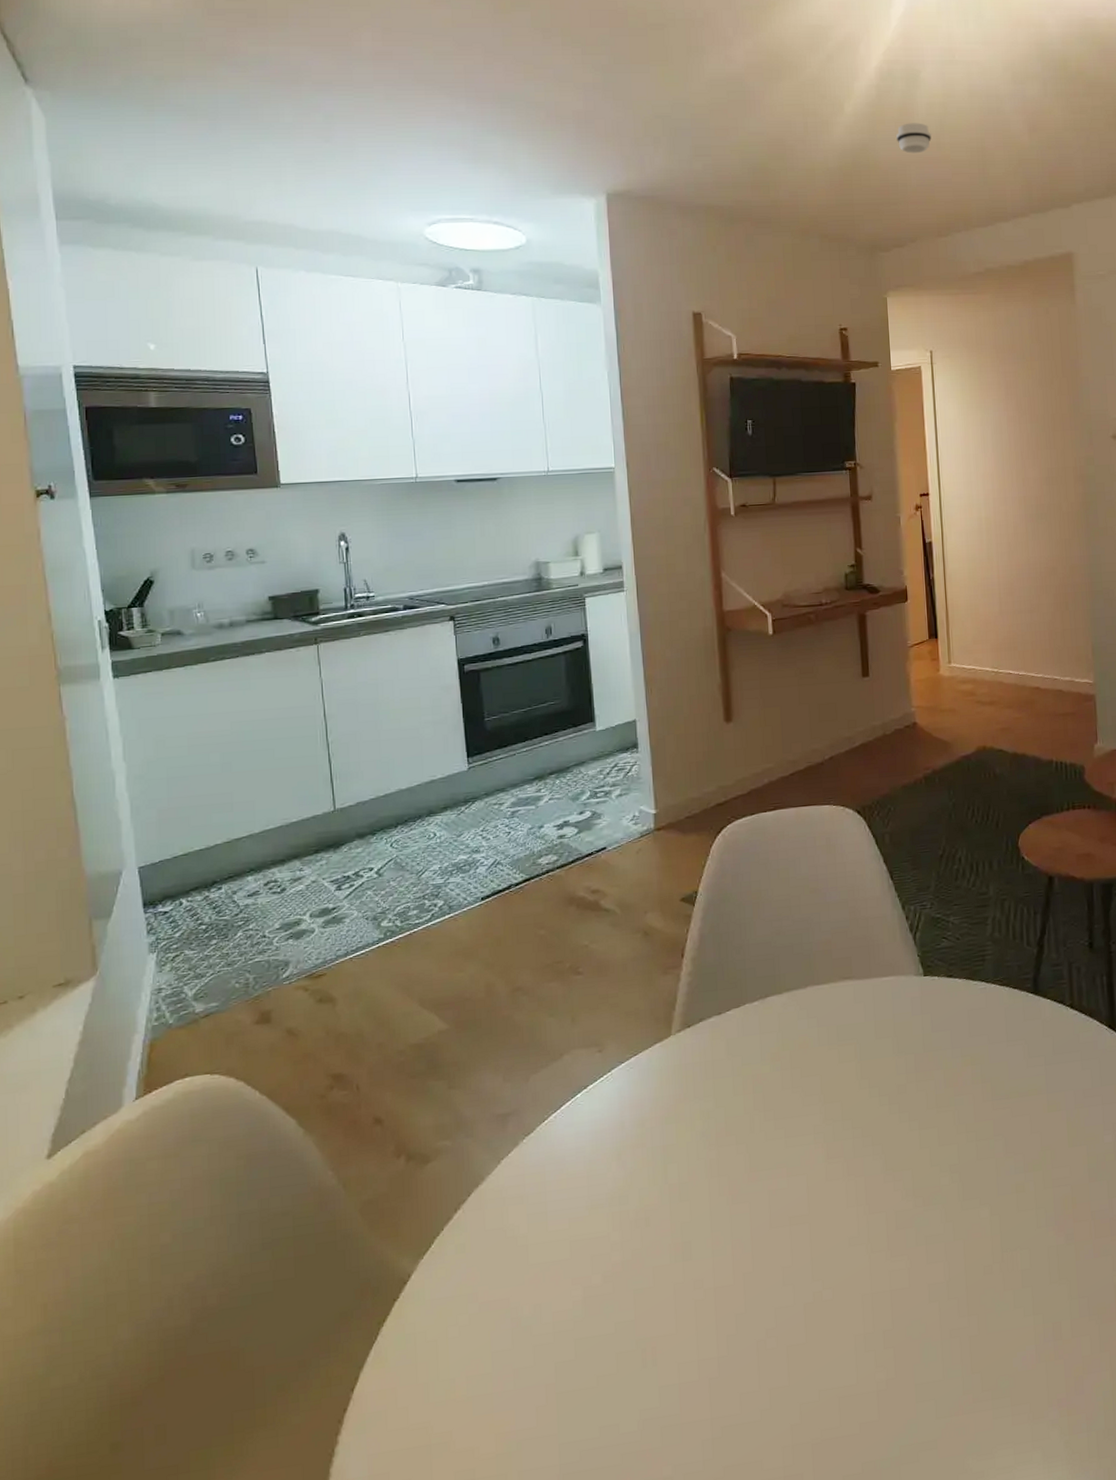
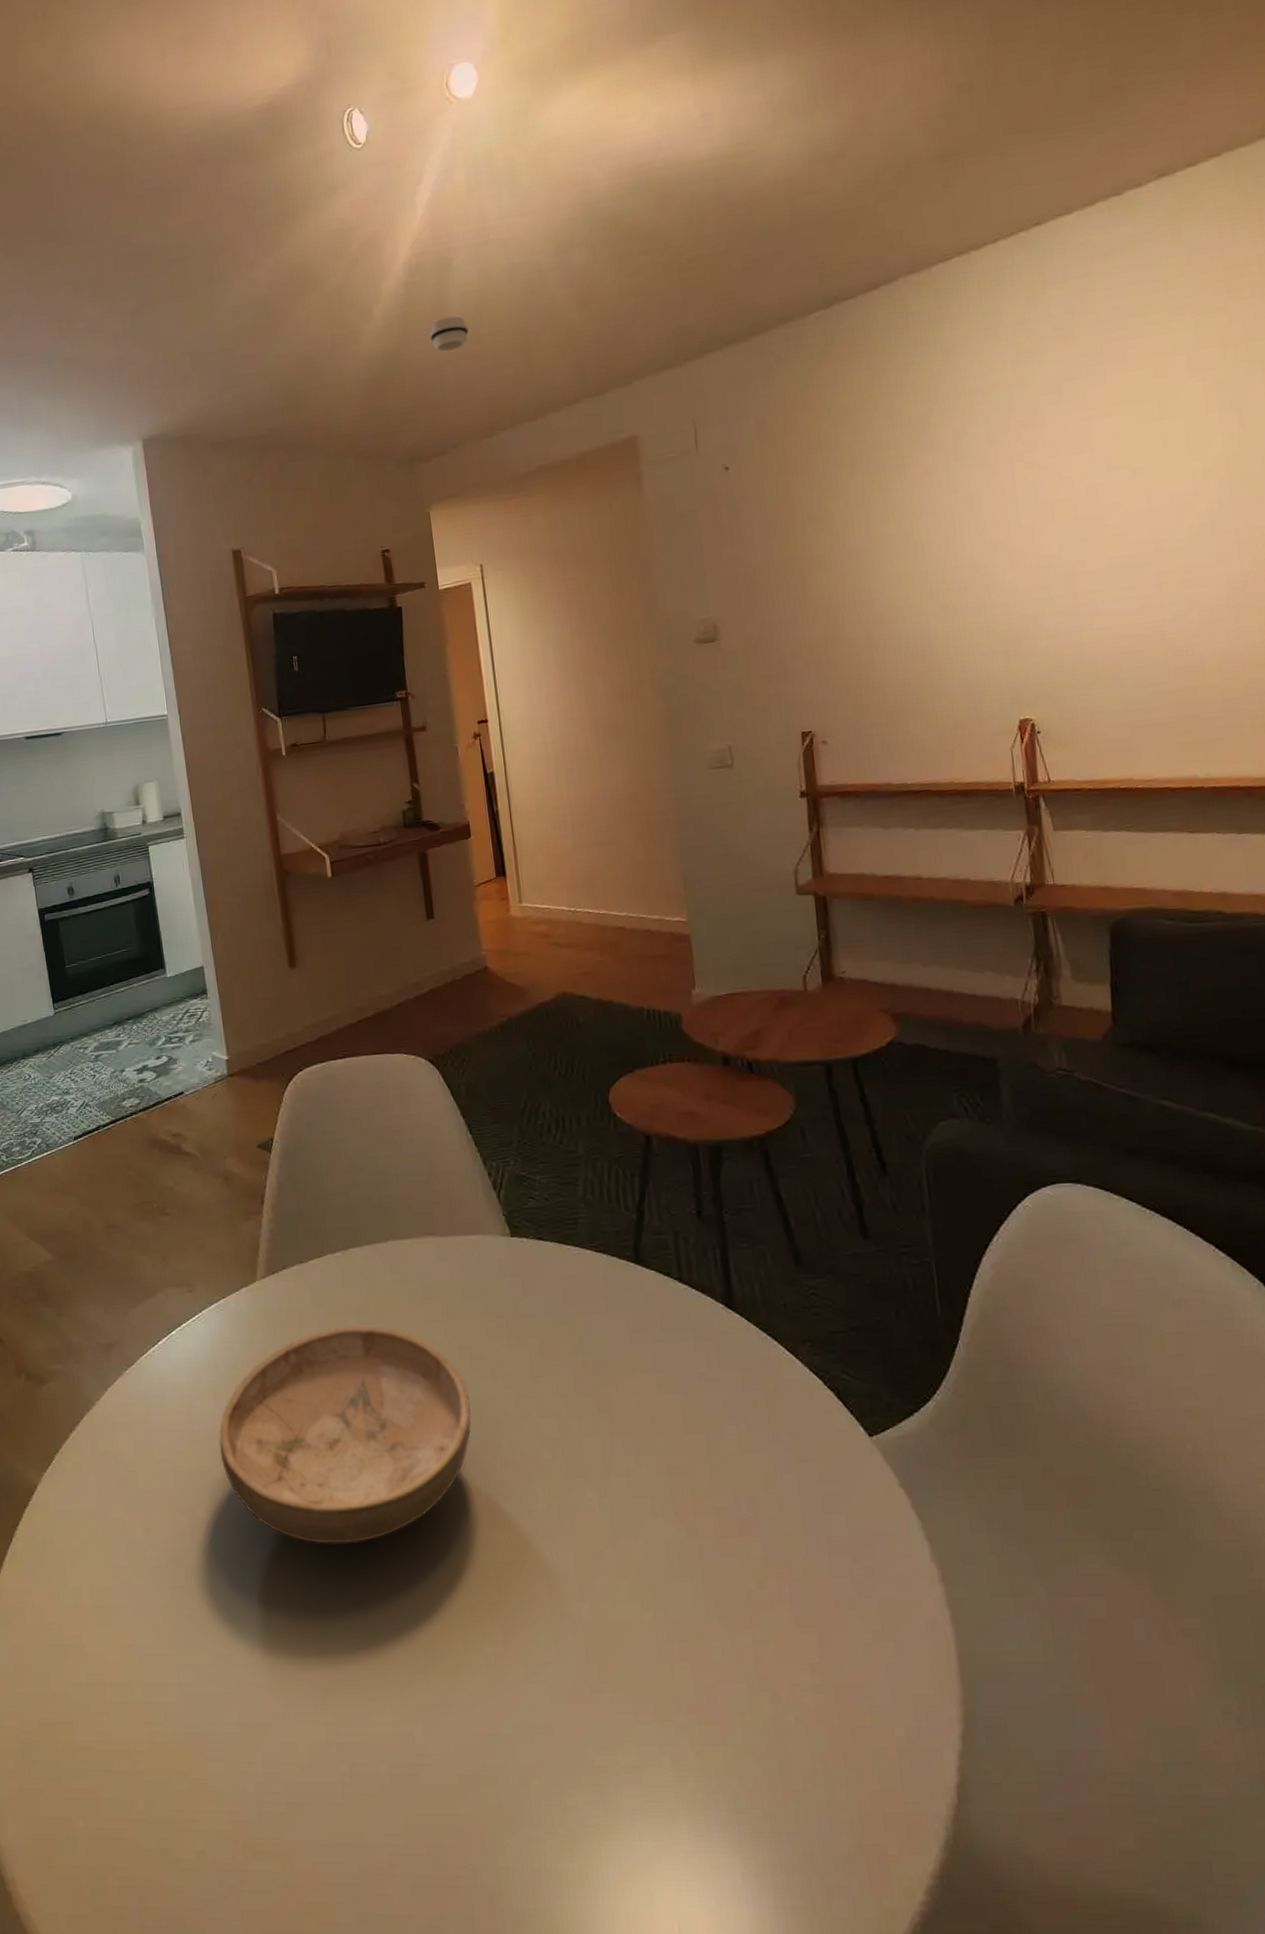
bowl: none [620,1071,877,1297] -> present [219,1326,472,1544]

